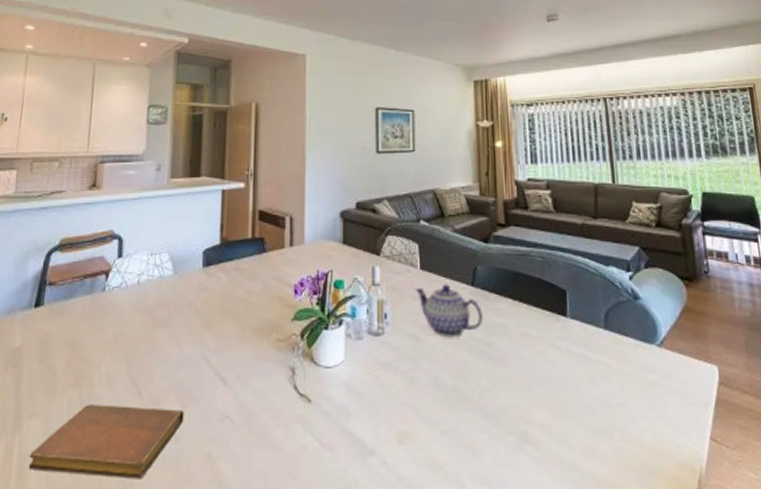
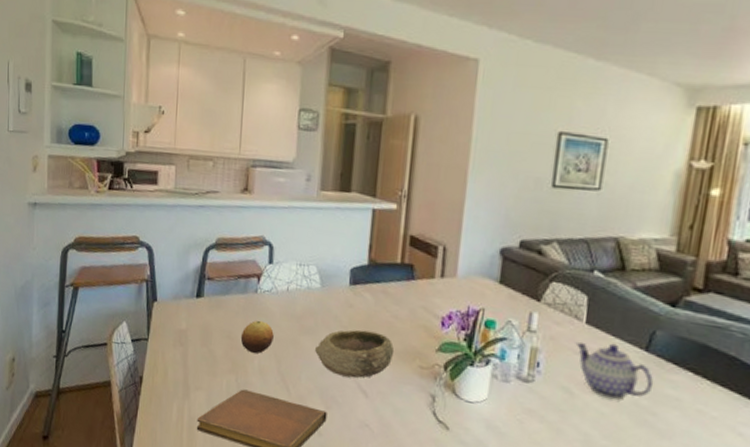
fruit: none [85,320,124,360] -> present [240,320,274,354]
bowl: none [169,312,251,366] -> present [315,329,395,378]

